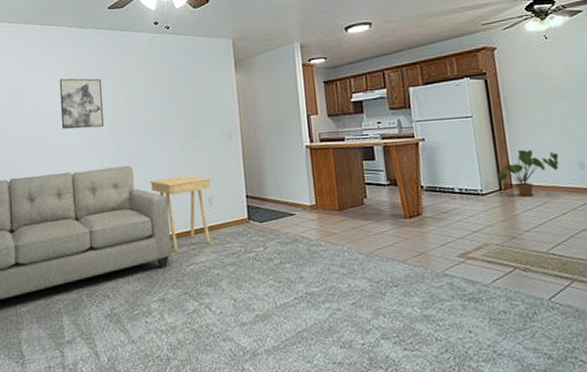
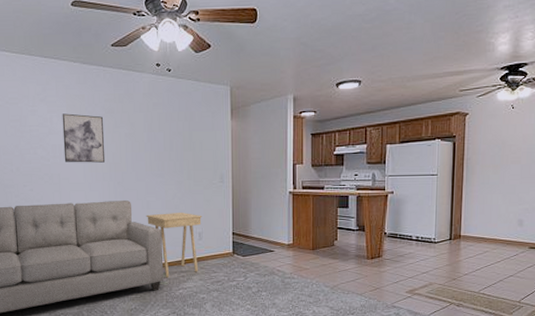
house plant: present [498,150,559,197] -> none [451,207,503,246]

